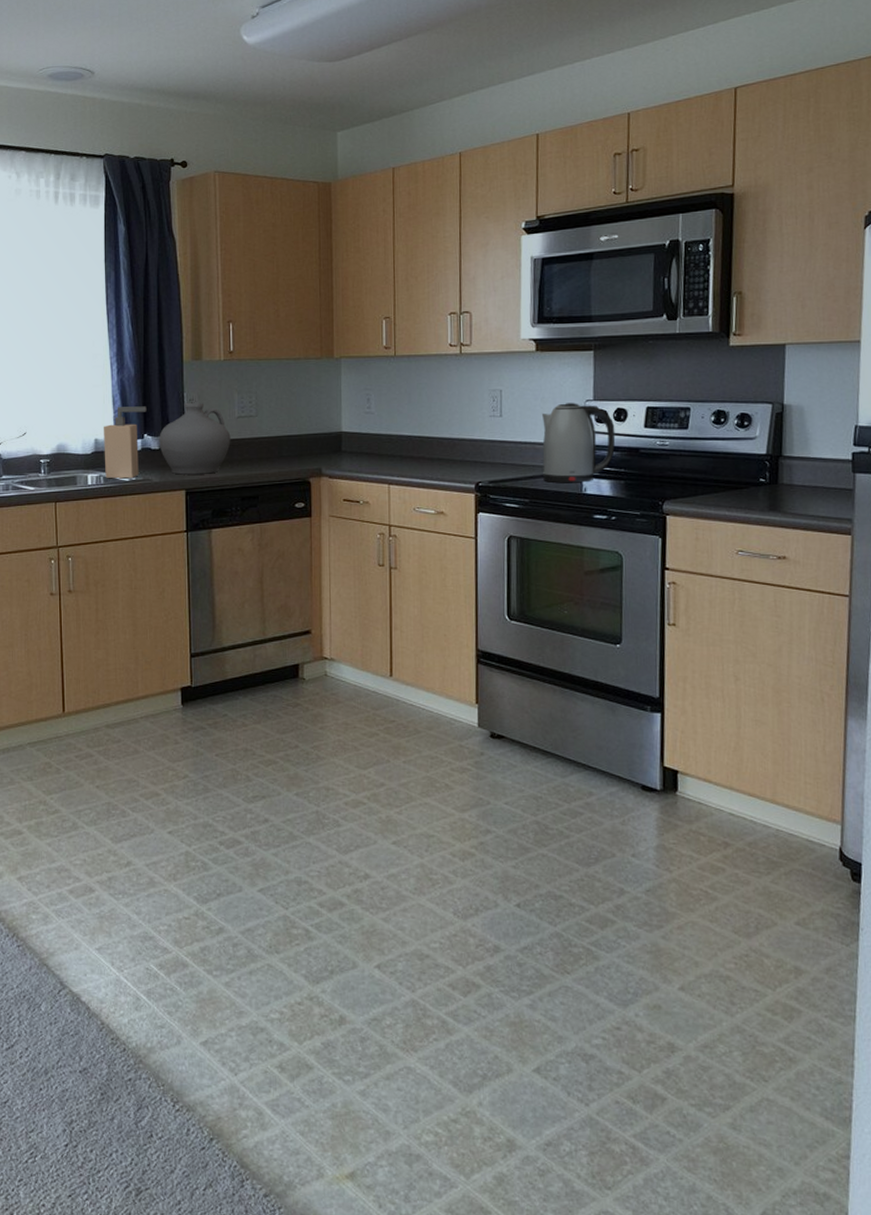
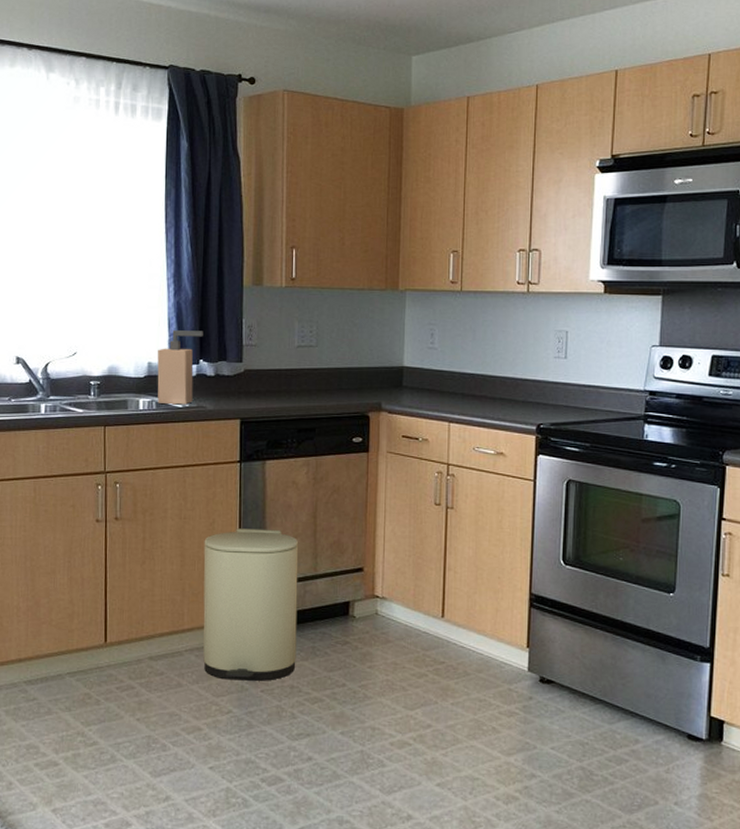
pedal bin: none [155,596,249,745] -> present [203,528,299,681]
ceramic jug: present [159,402,231,475] -> none [215,329,289,404]
kettle: present [542,403,616,483] -> none [605,347,680,429]

